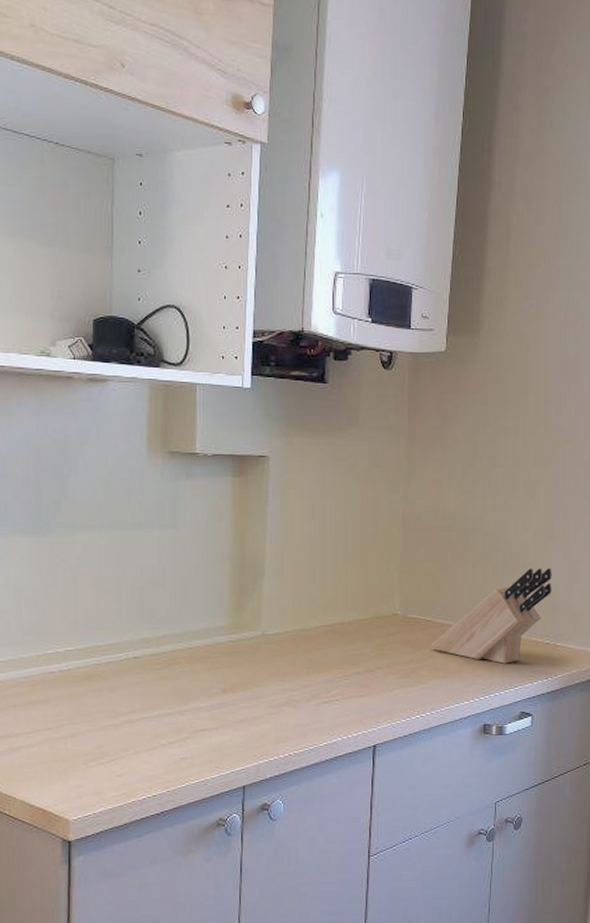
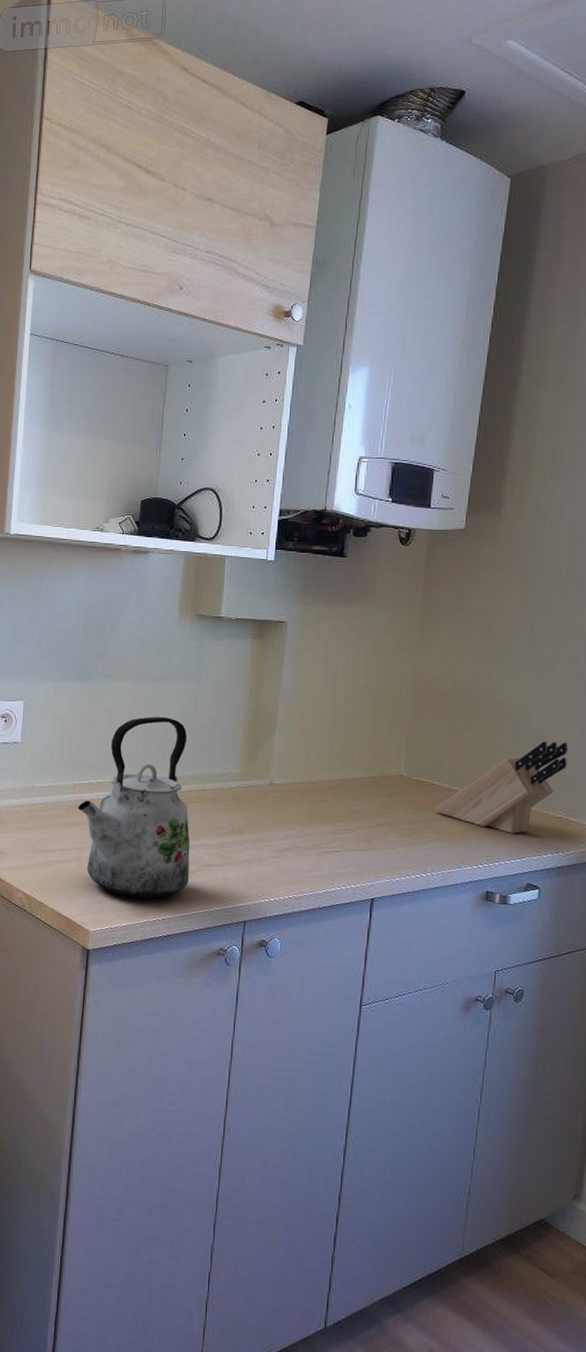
kettle: none [45,569,180,776] -> present [78,716,190,899]

